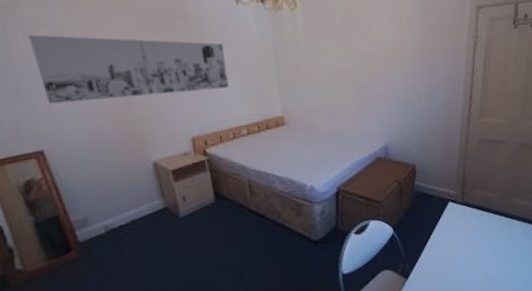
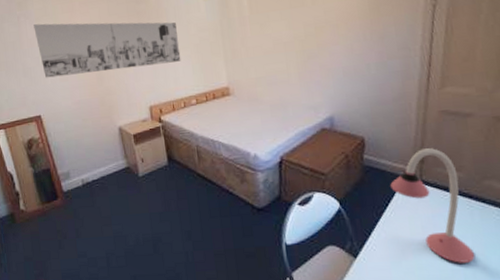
desk lamp: none [437,172,504,273] -> present [390,148,475,263]

